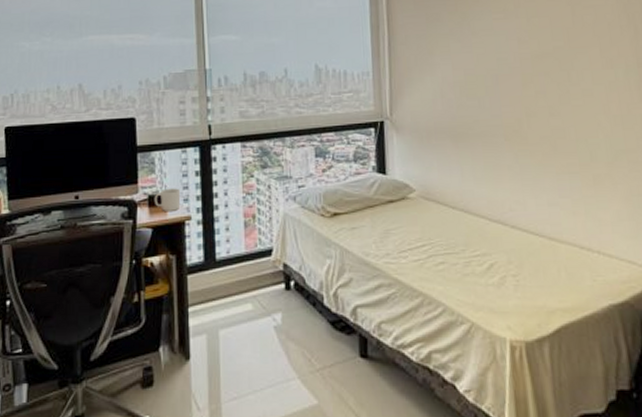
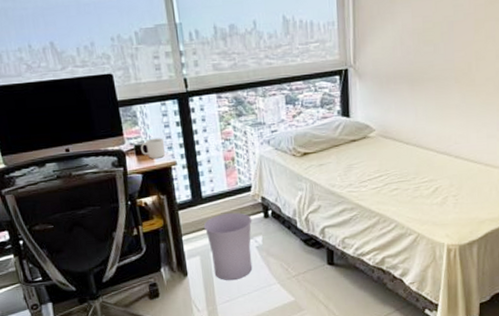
waste bin: none [214,282,271,369] -> present [203,213,253,280]

